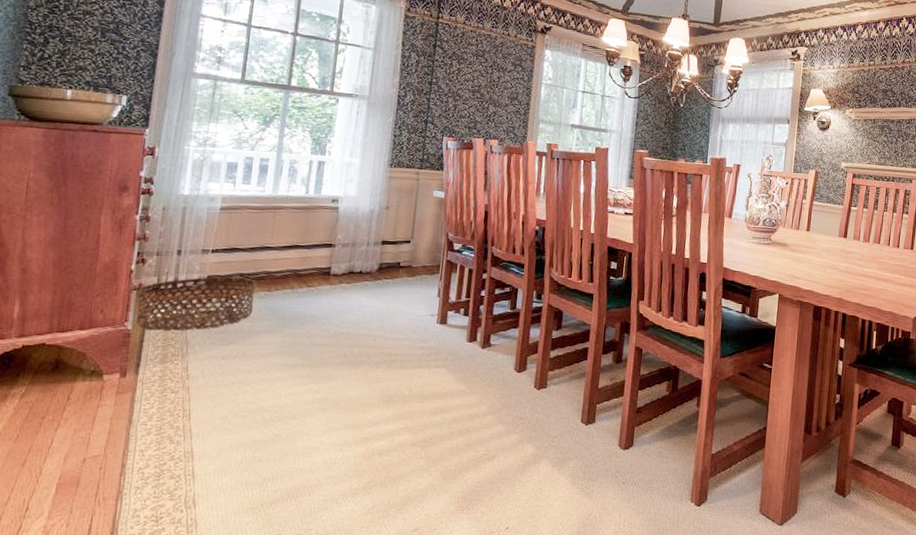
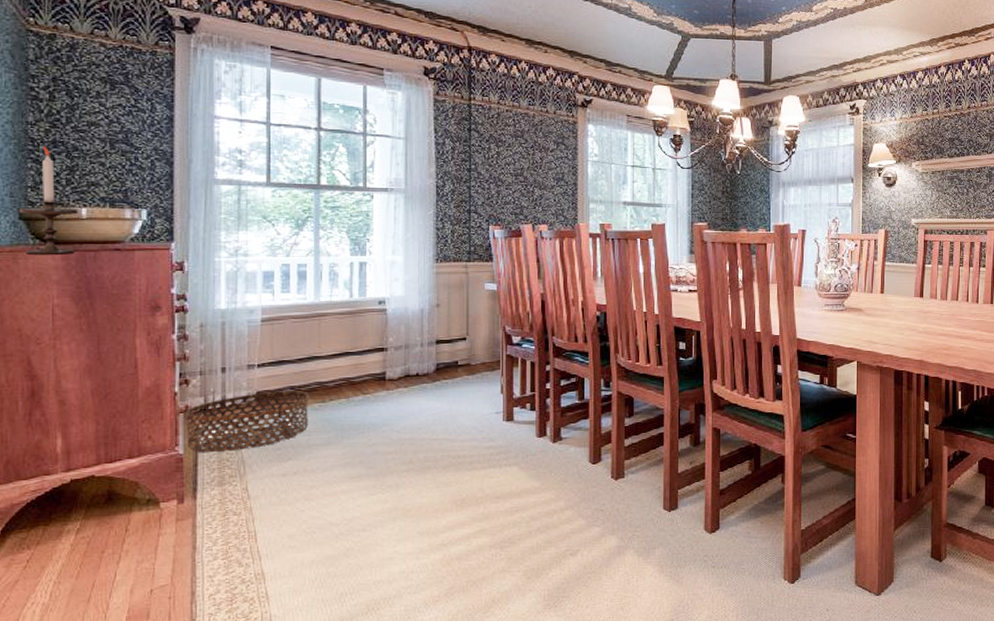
candlestick: none [9,29,65,133] -> present [18,146,79,256]

